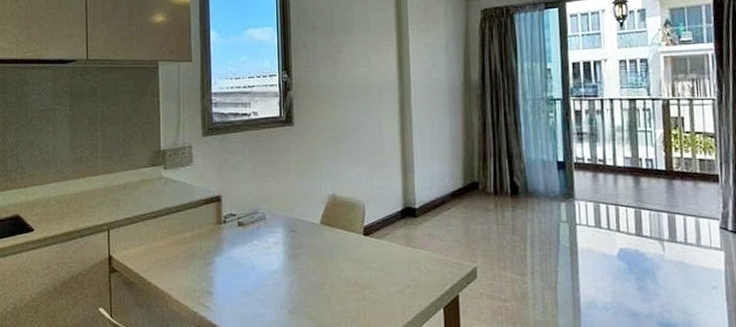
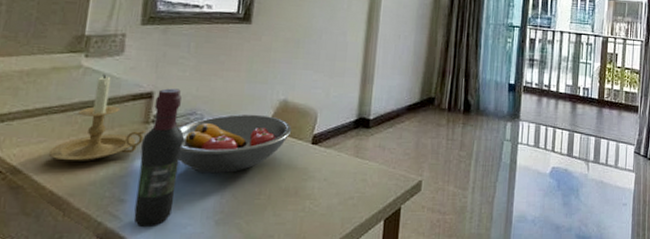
candle holder: none [148,183,219,260] -> present [48,74,145,161]
wine bottle: none [217,191,251,317] -> present [133,88,184,228]
fruit bowl: none [246,210,344,267] -> present [178,114,292,174]

